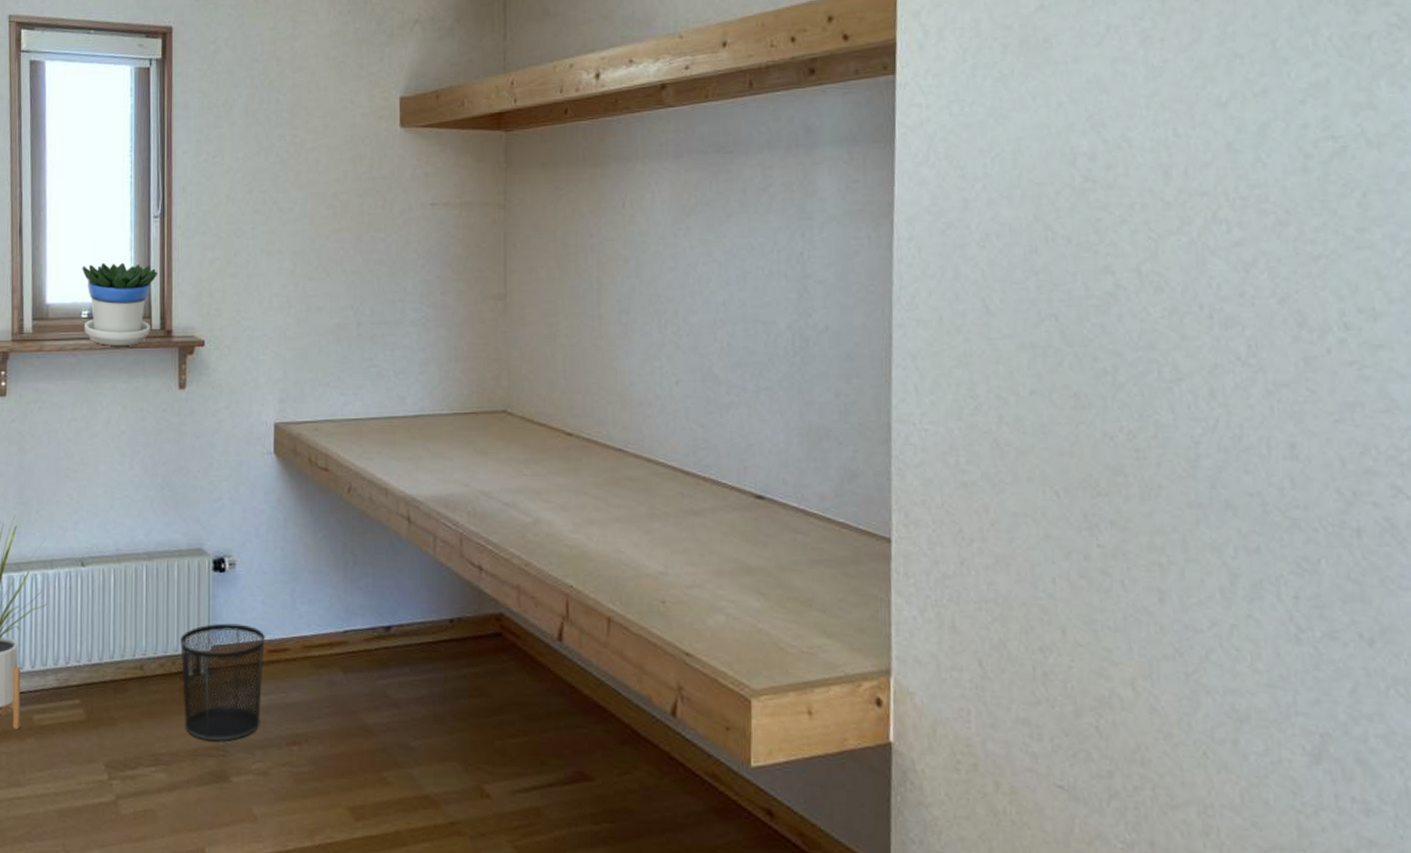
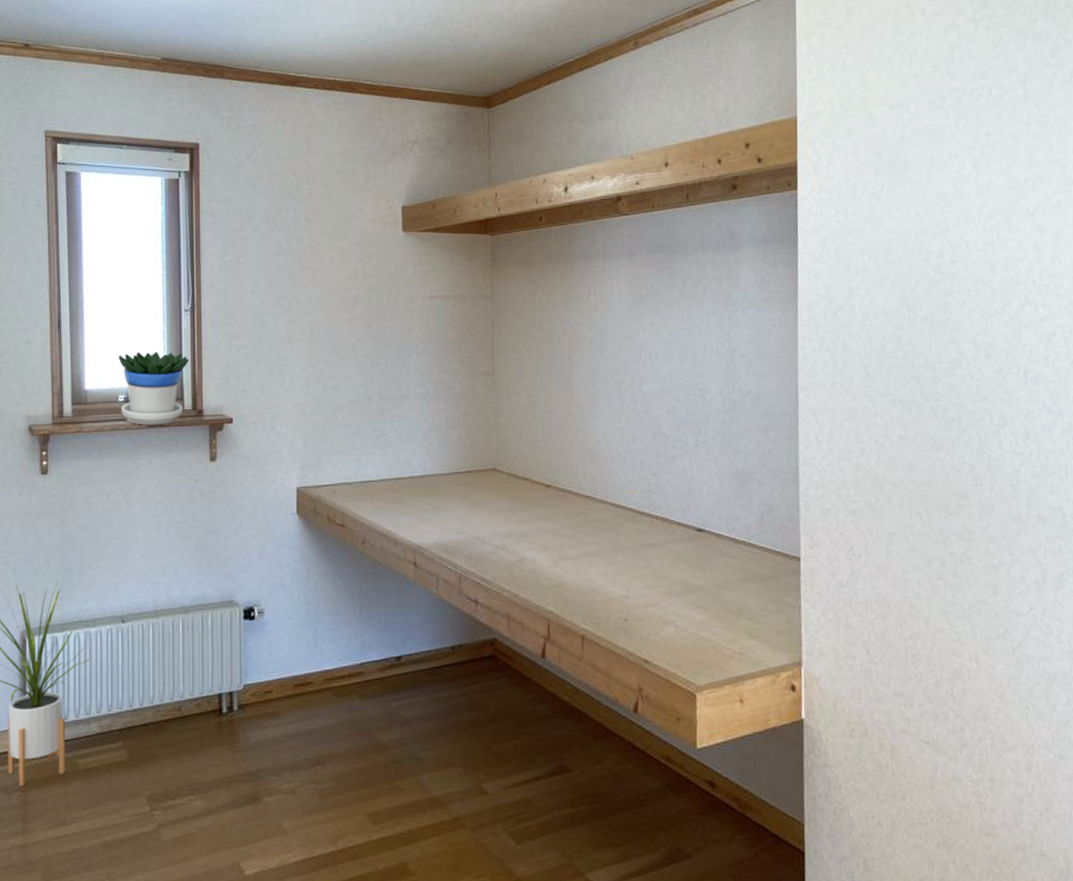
waste bin: present [180,623,265,742] -> none [215,664,291,769]

